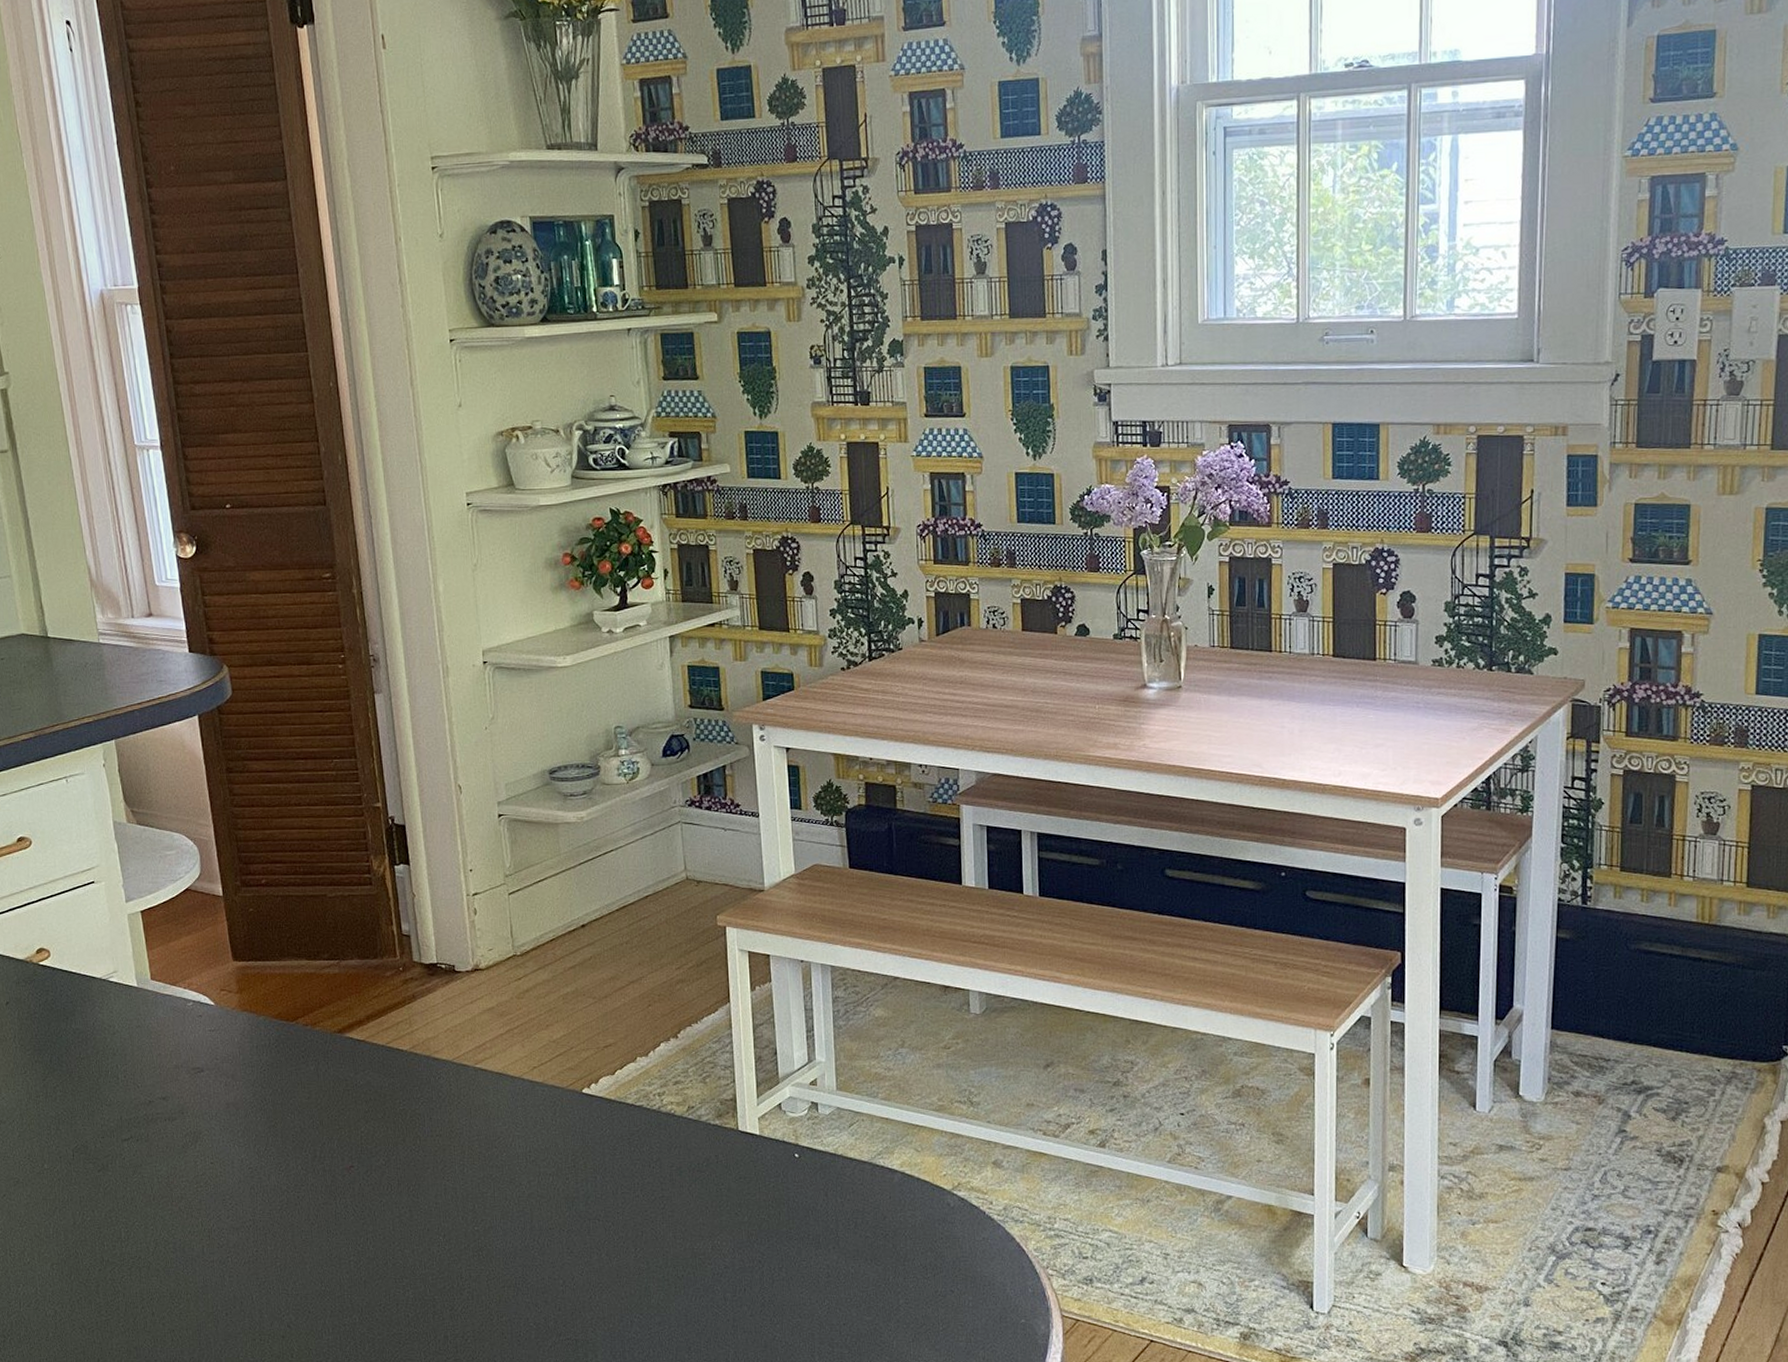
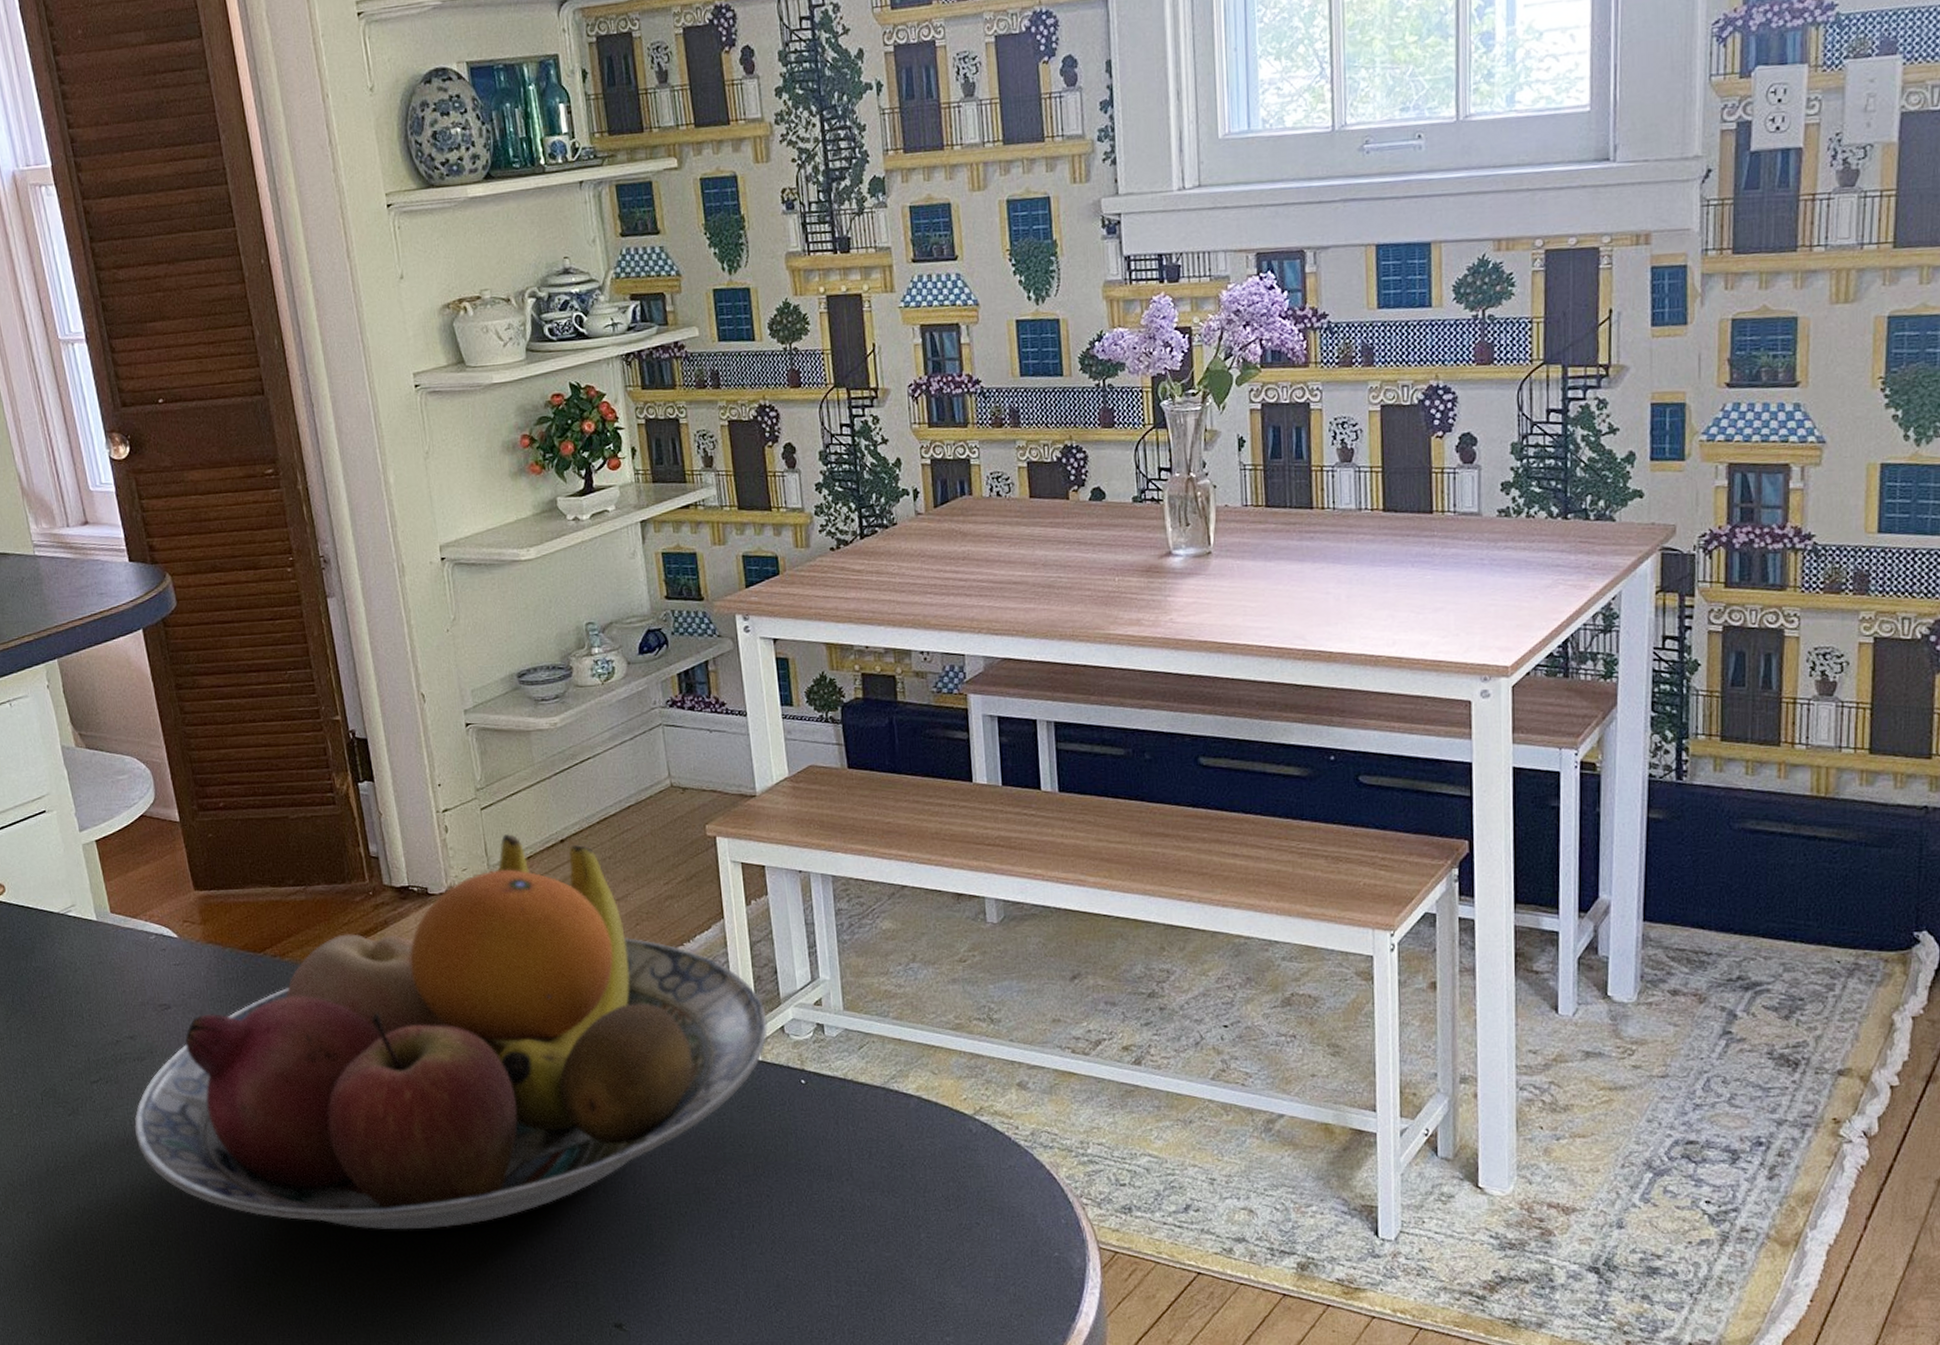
fruit bowl: none [161,918,766,1287] -> present [133,834,768,1230]

